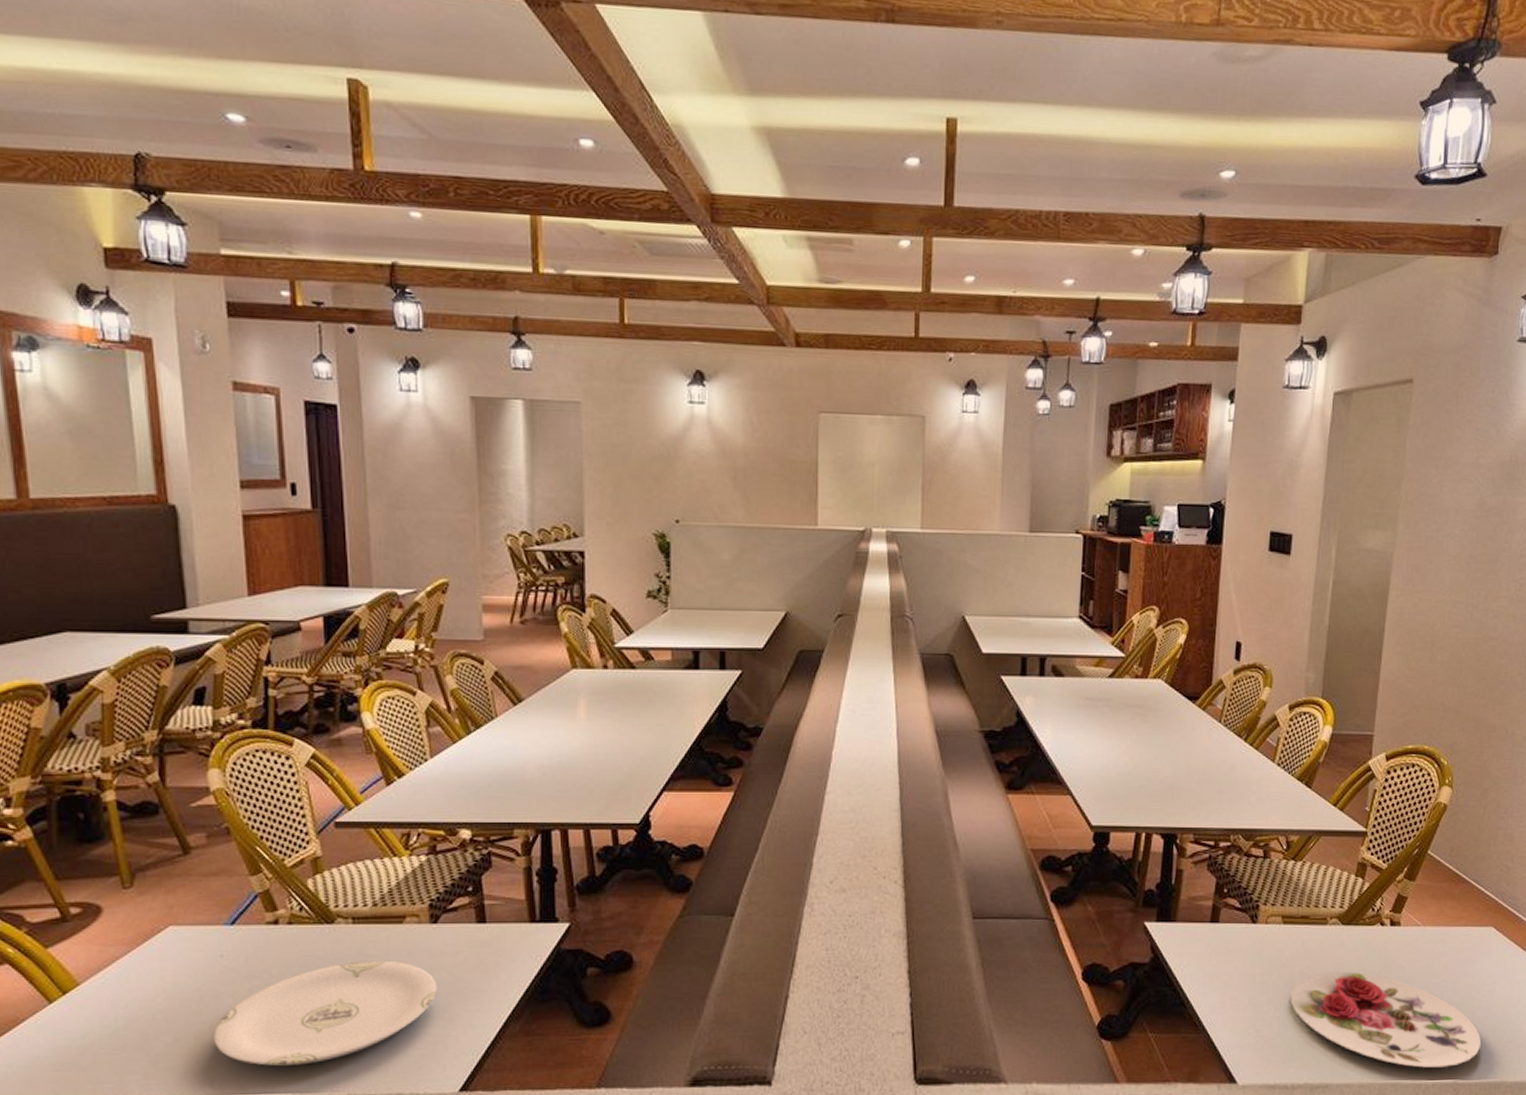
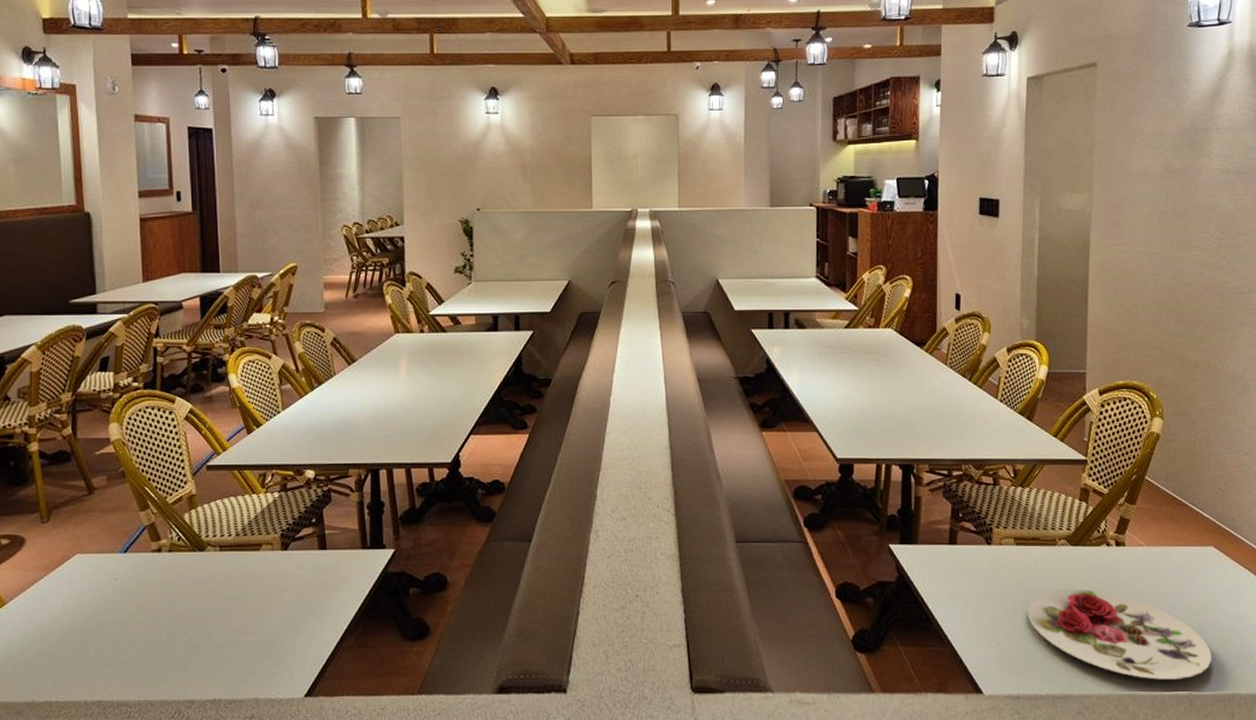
plate: present [214,960,438,1066] -> none [109,582,287,673]

